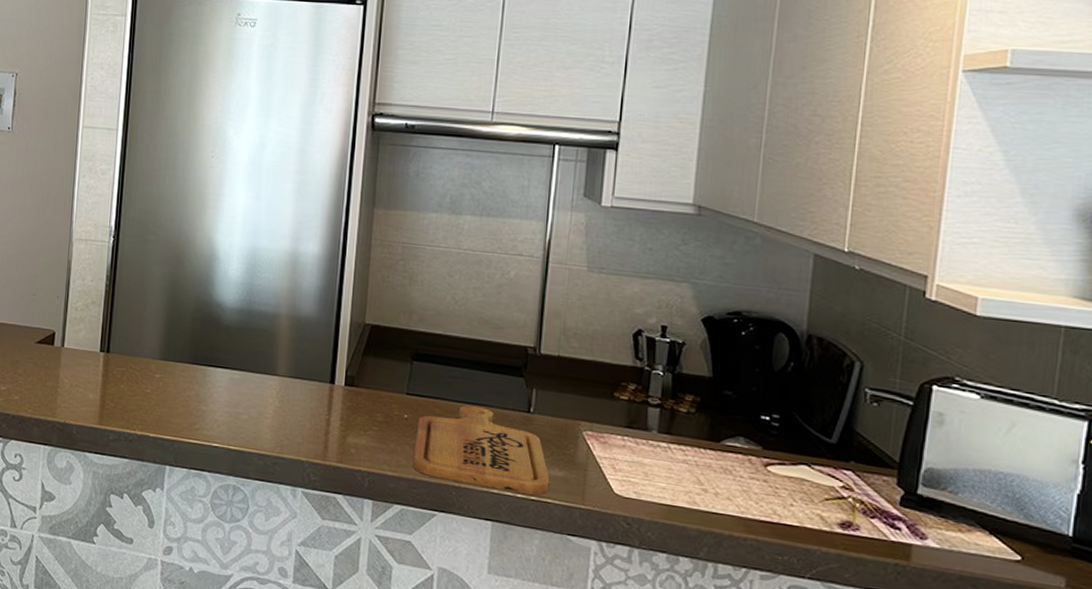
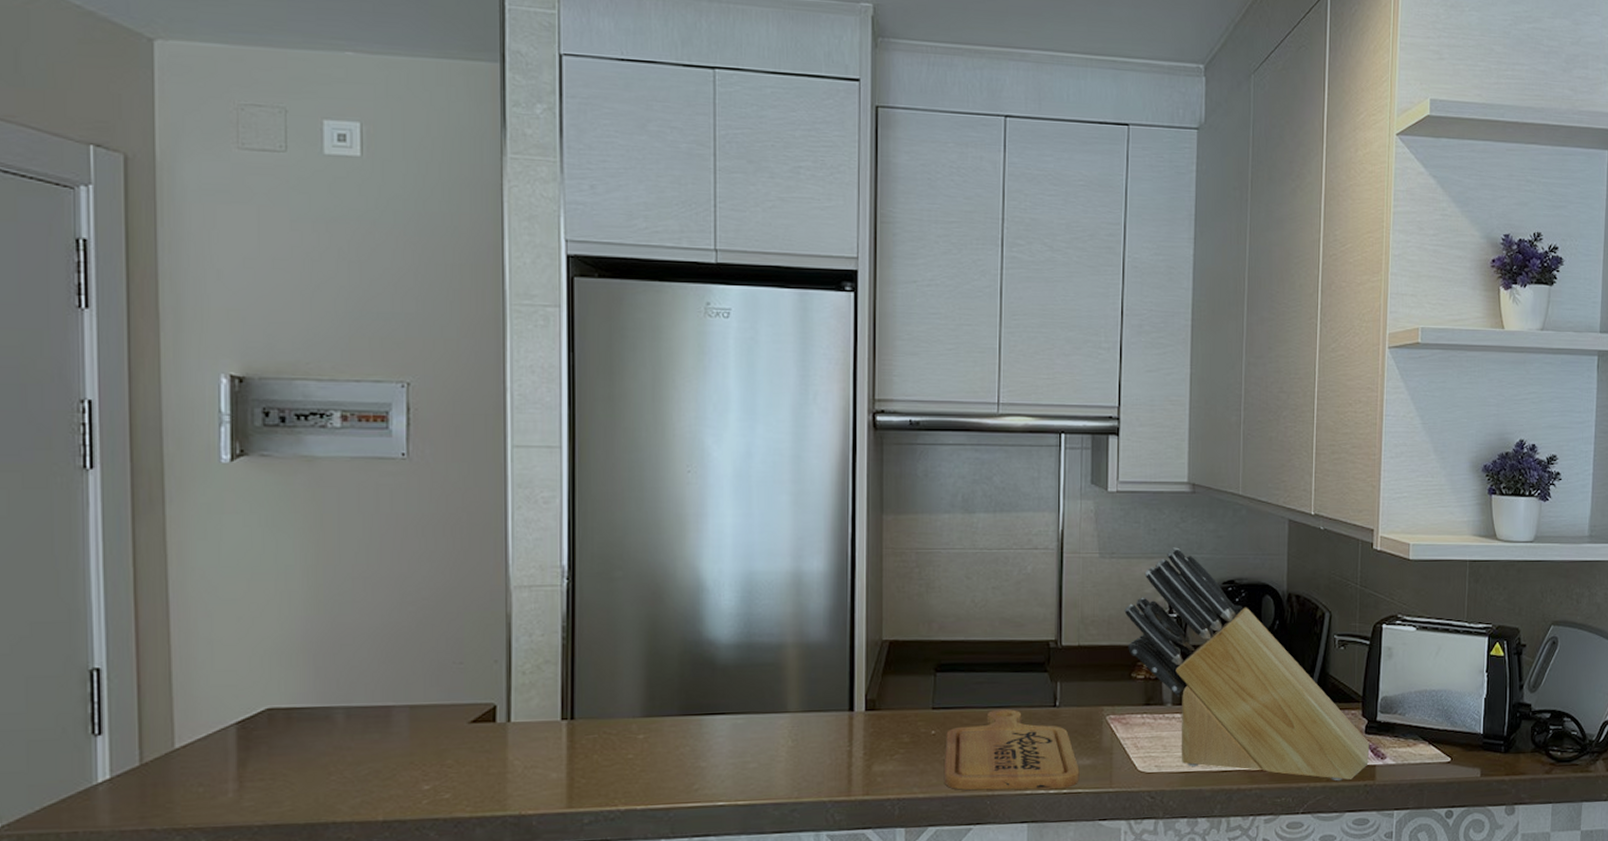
knife block: none [610,269,906,554] -> present [1124,547,1370,781]

